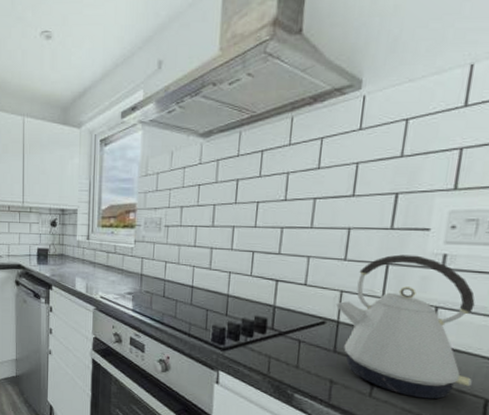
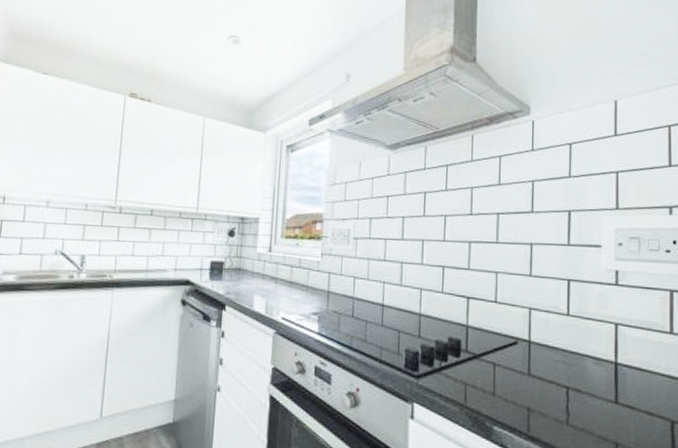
kettle: present [335,254,475,399] -> none [525,270,657,424]

